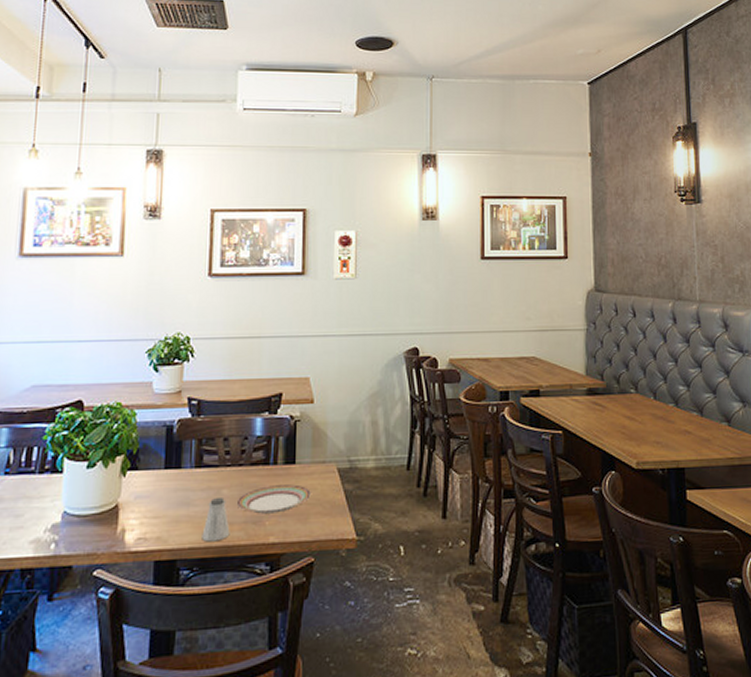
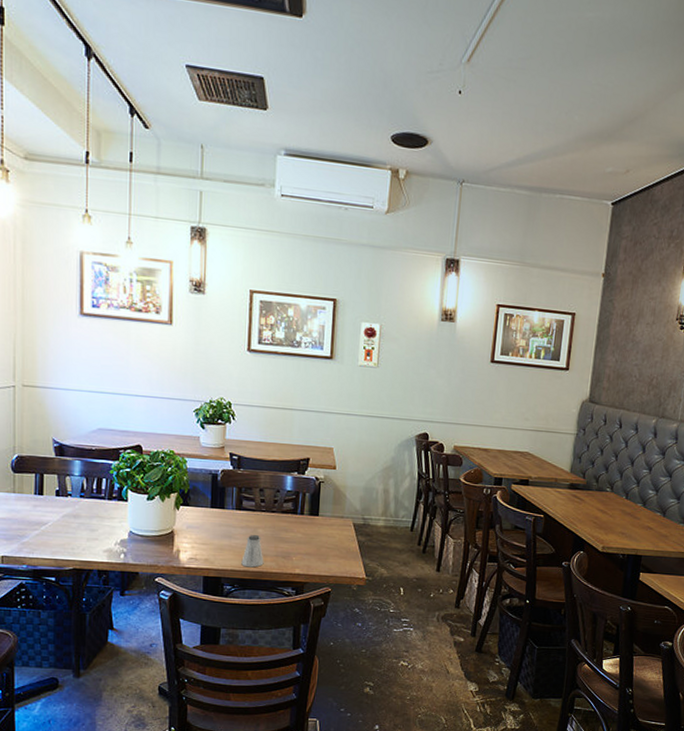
plate: present [236,484,311,514] -> none [269,530,330,552]

